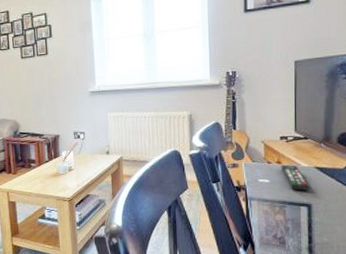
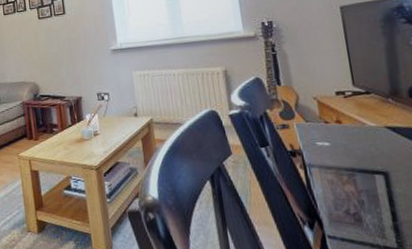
remote control: present [281,164,310,191] -> none [341,124,384,156]

